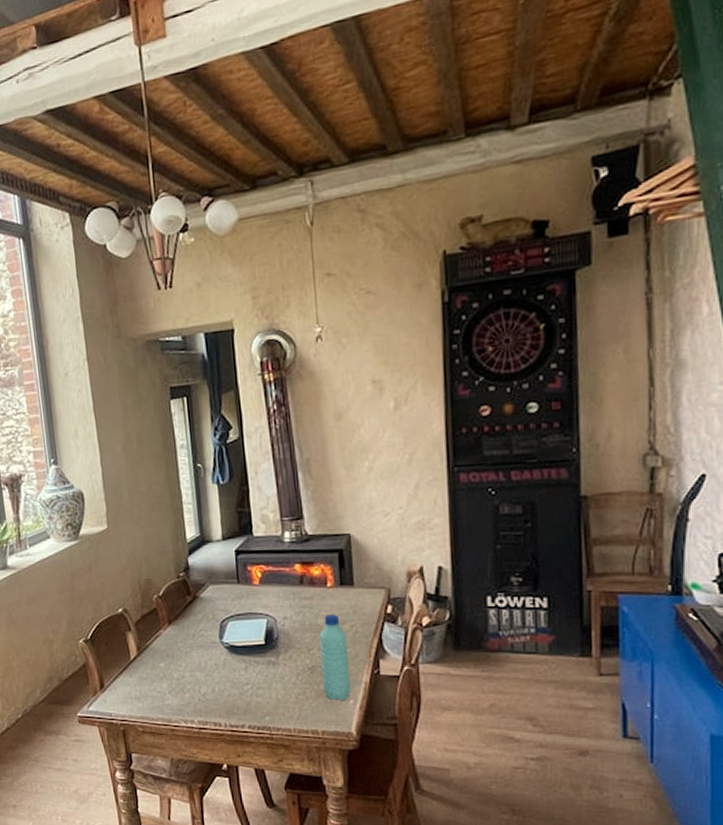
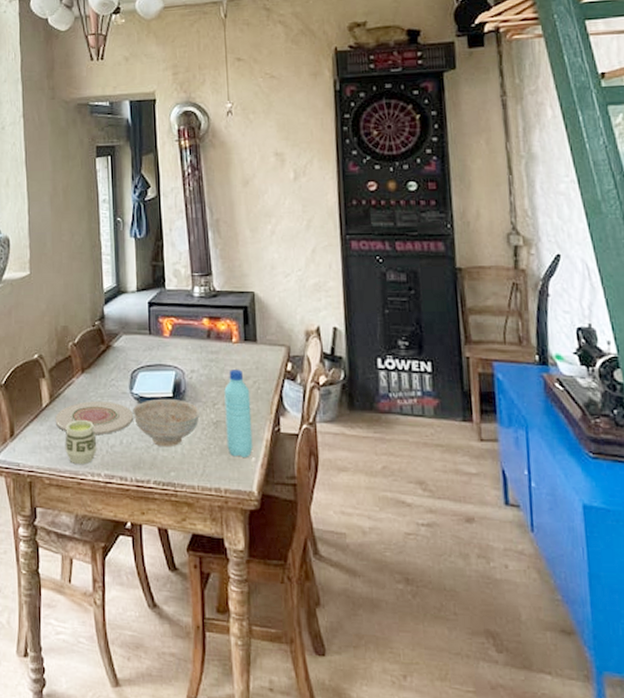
plate: none [144,651,224,685] -> present [55,402,133,436]
cup: none [155,670,189,713] -> present [65,420,97,465]
decorative bowl: none [223,646,295,694] -> present [132,398,201,447]

